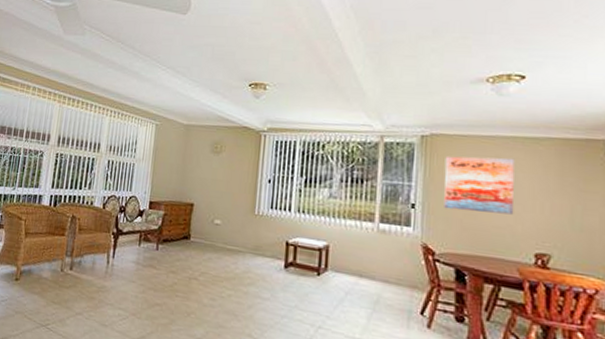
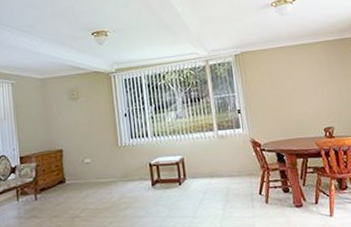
wall art: present [444,155,515,215] -> none [254,61,306,109]

